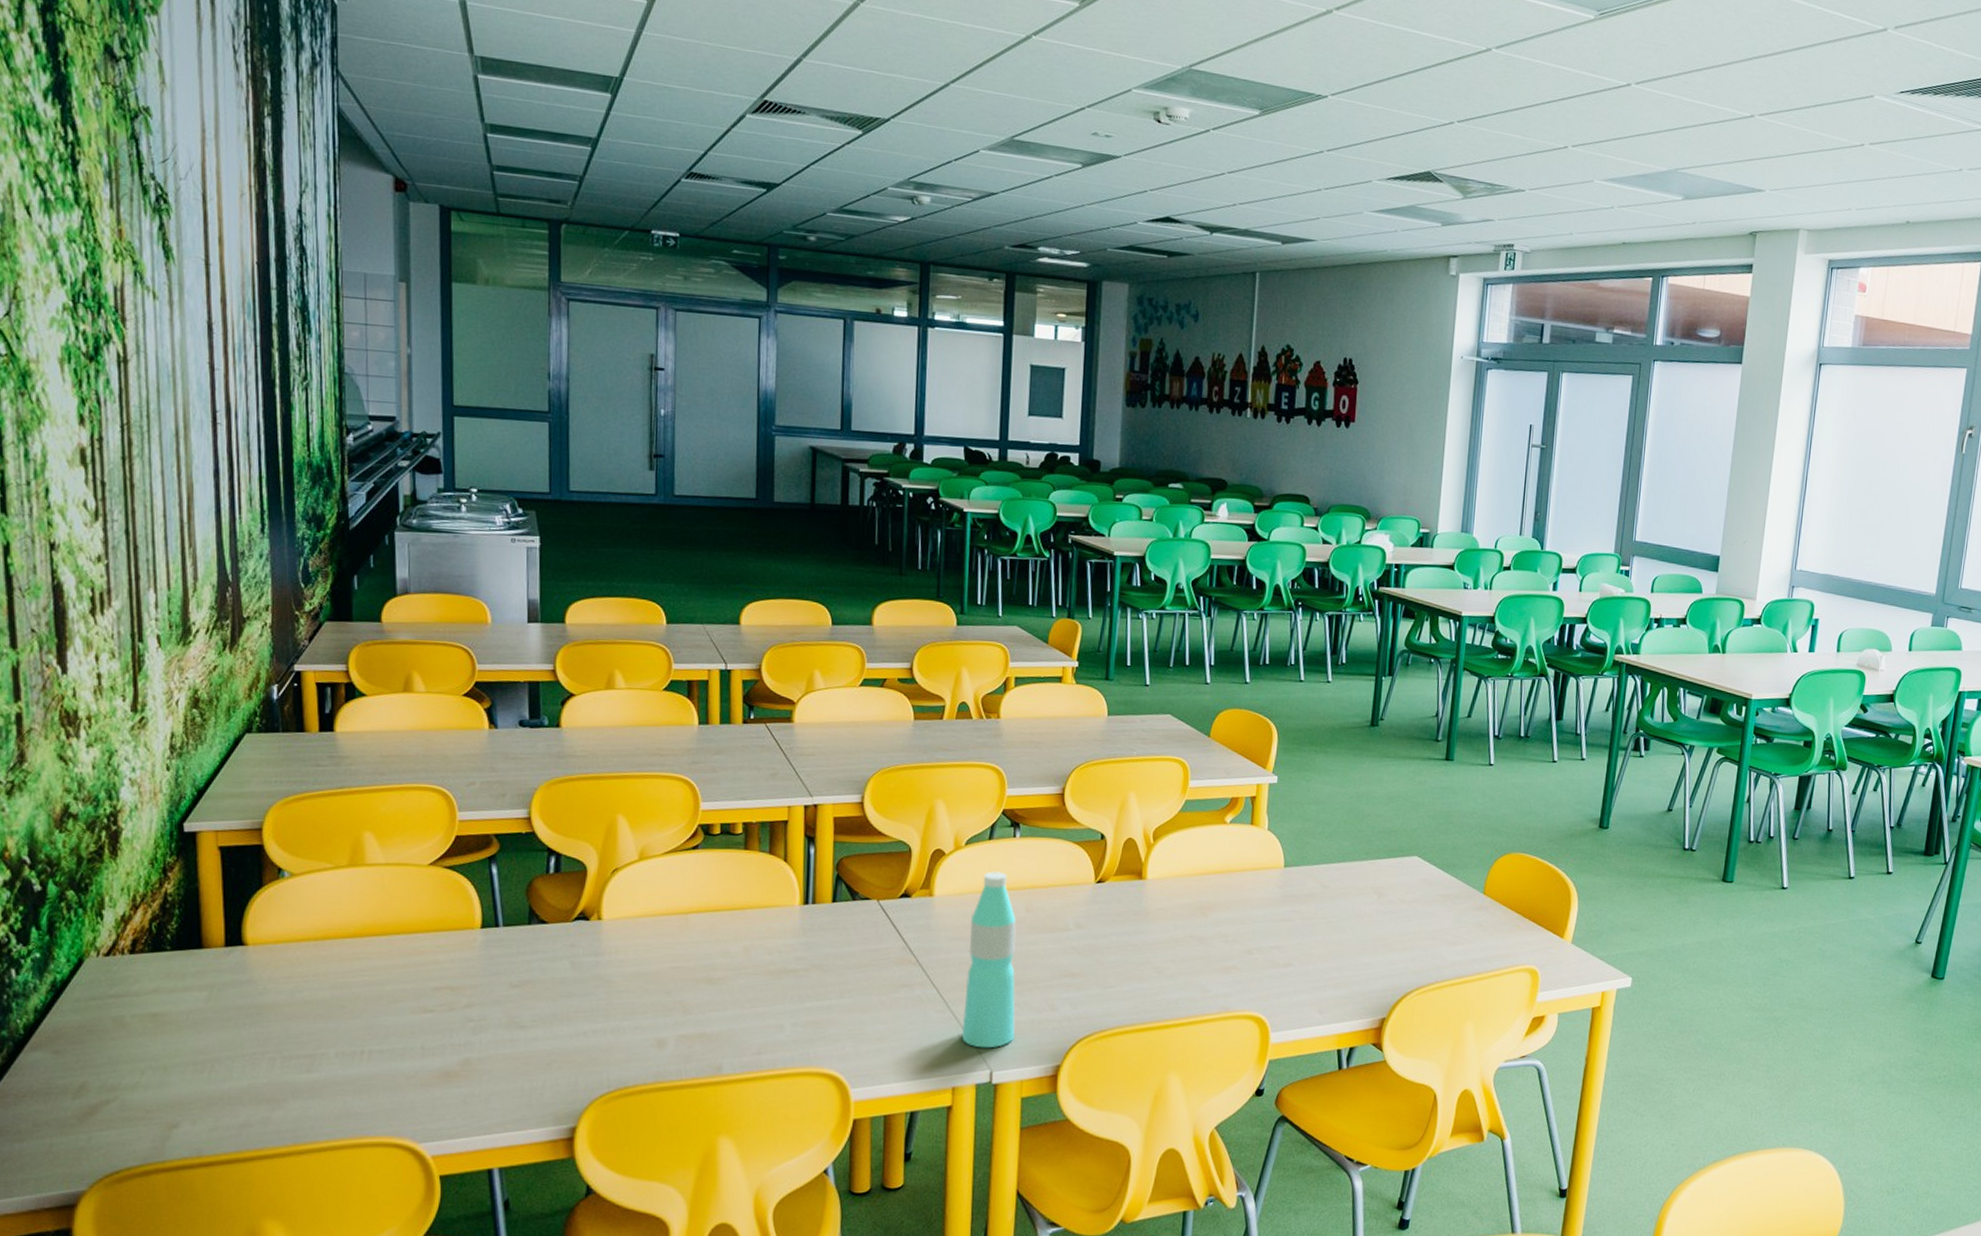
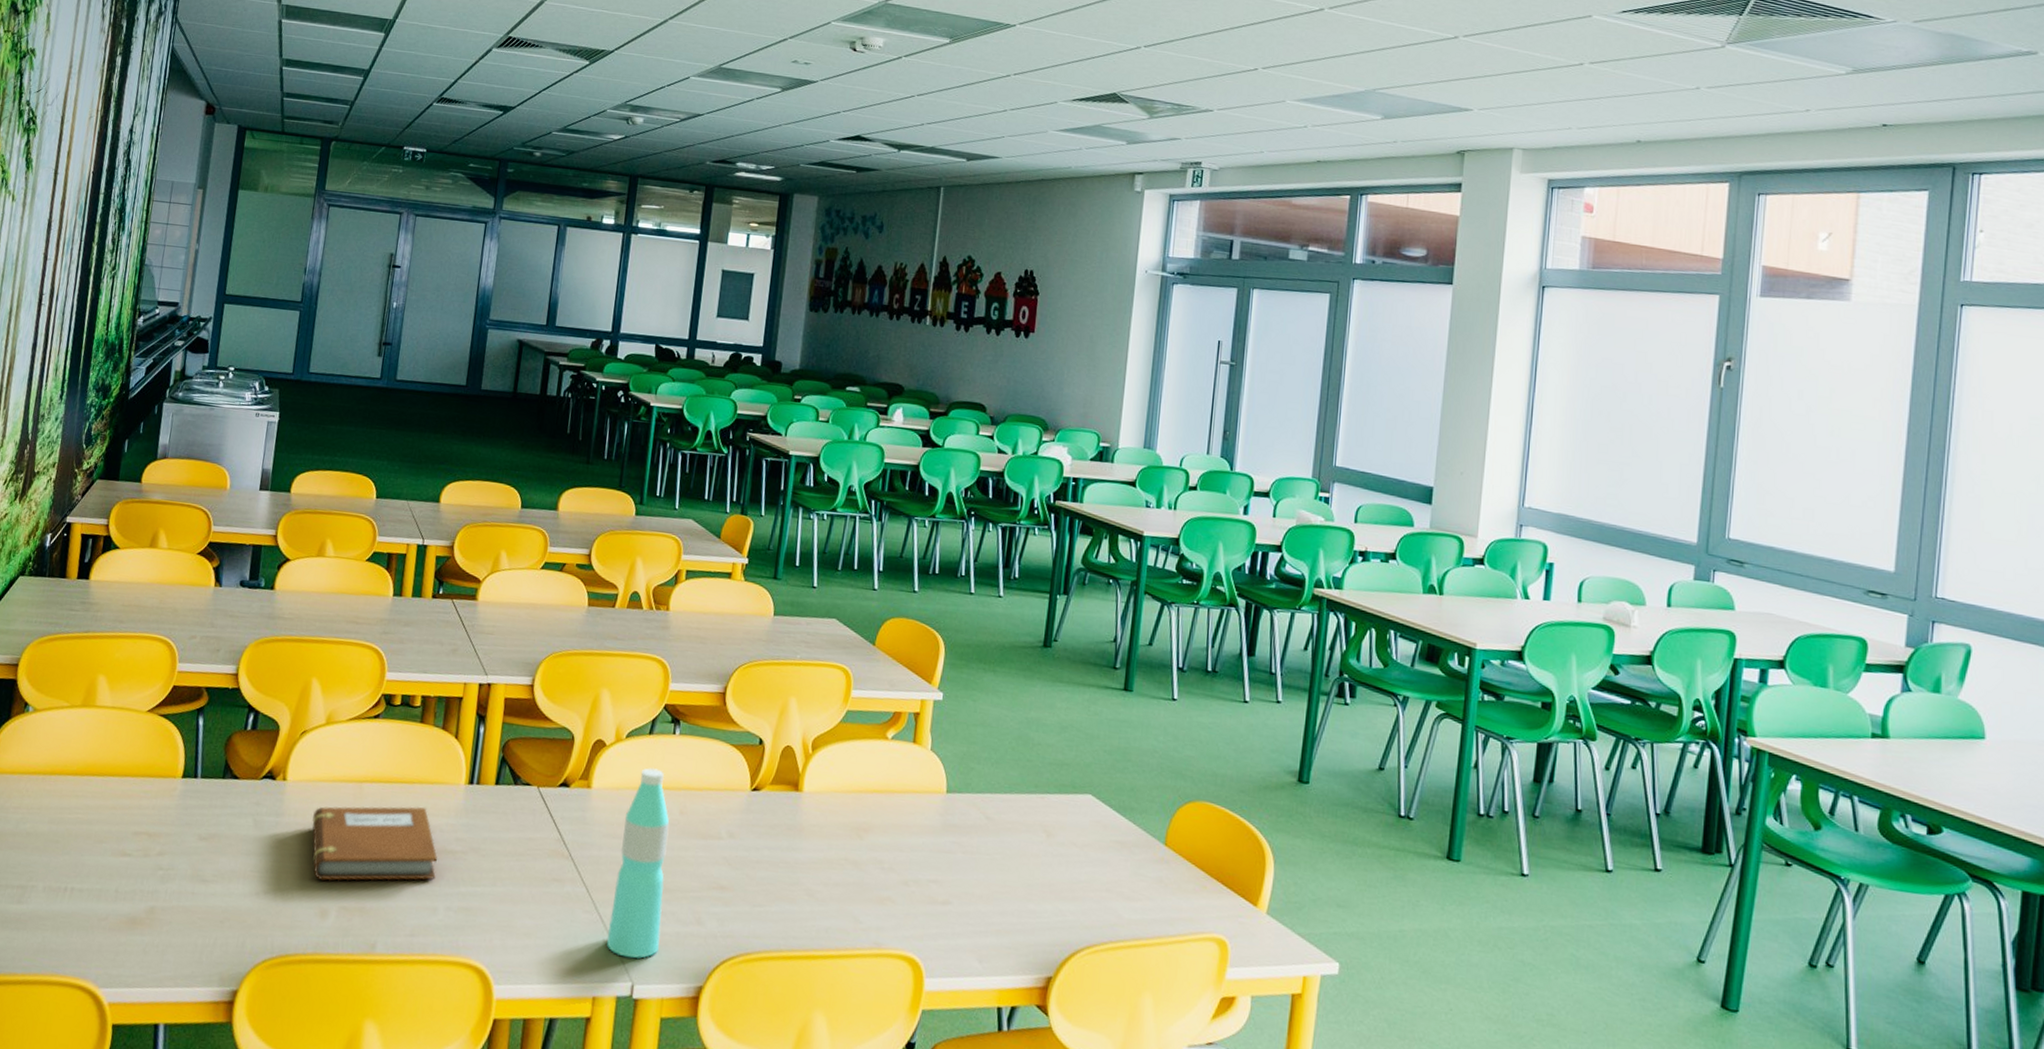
notebook: none [637,931,778,1012] -> present [312,806,437,881]

